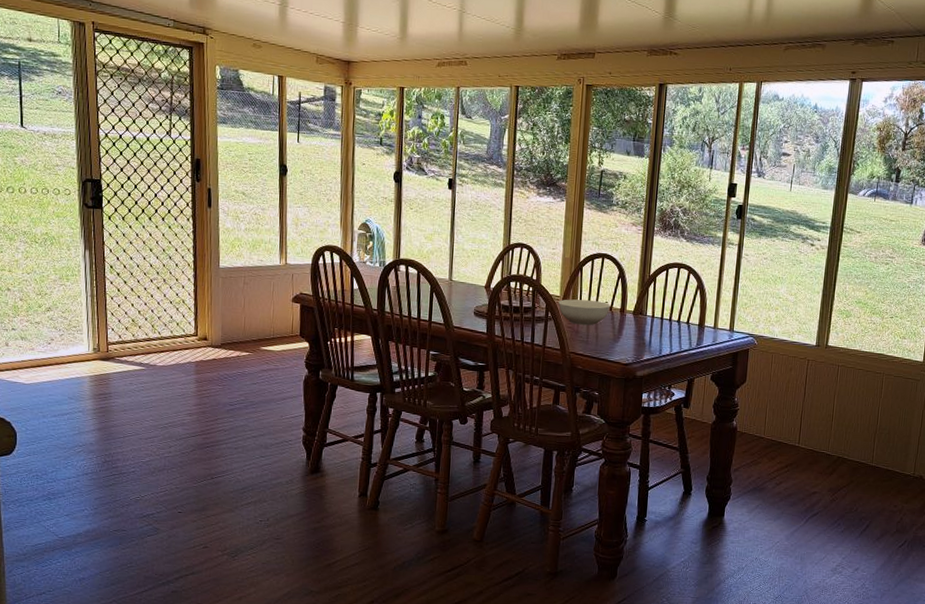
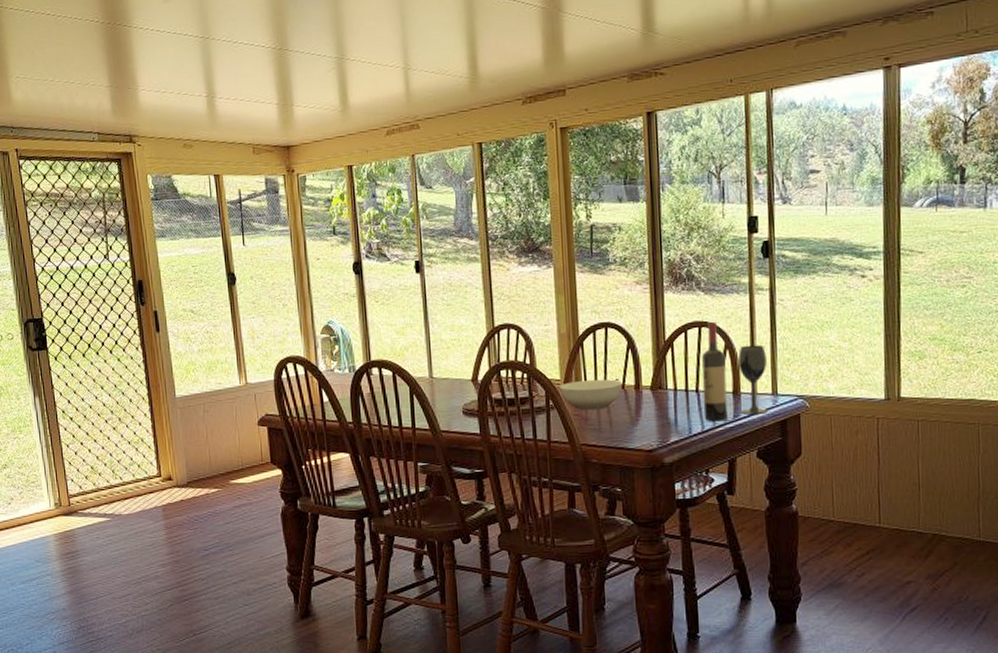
wine bottle: none [673,264,696,348] -> present [701,321,728,422]
wine glass: none [702,288,730,345] -> present [738,345,768,415]

